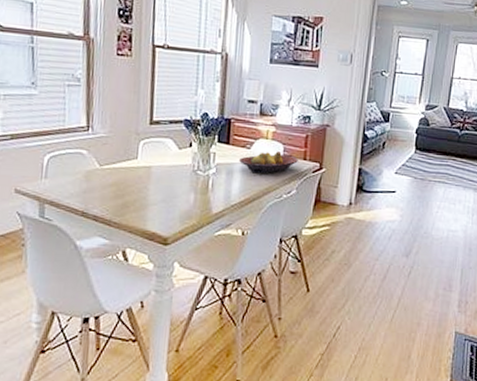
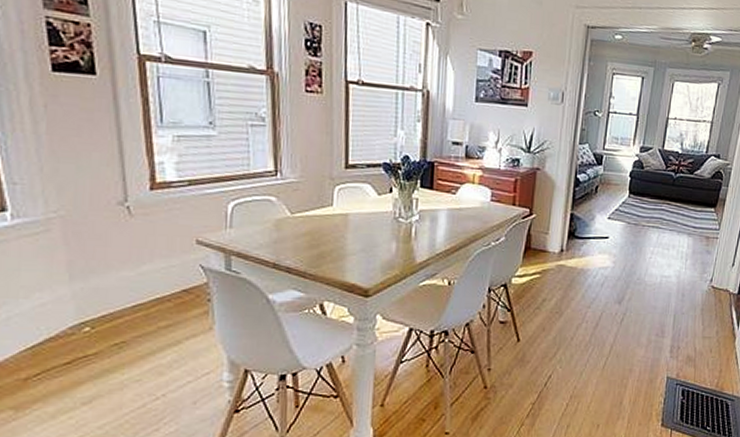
fruit bowl: present [239,151,298,174] -> none [444,197,507,221]

